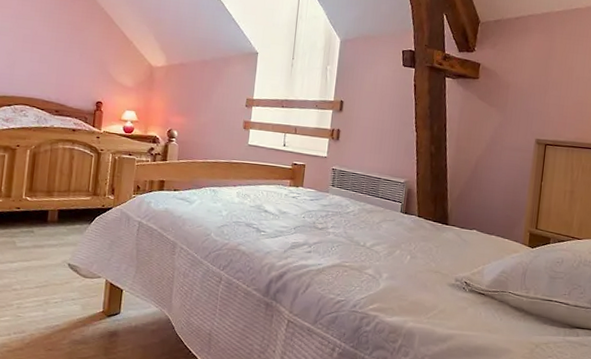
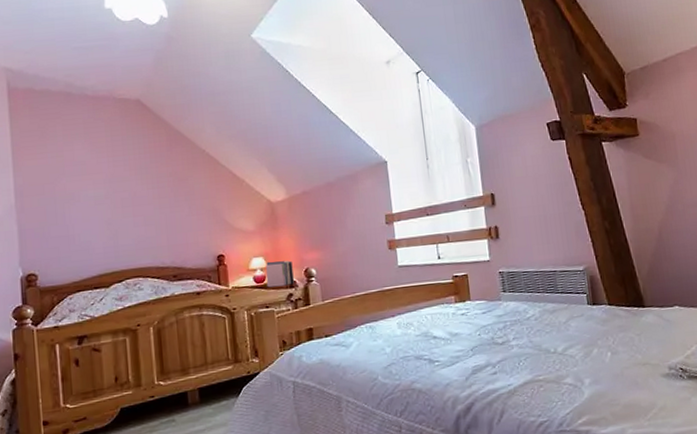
books: none [133,116,159,141] -> present [265,260,294,288]

